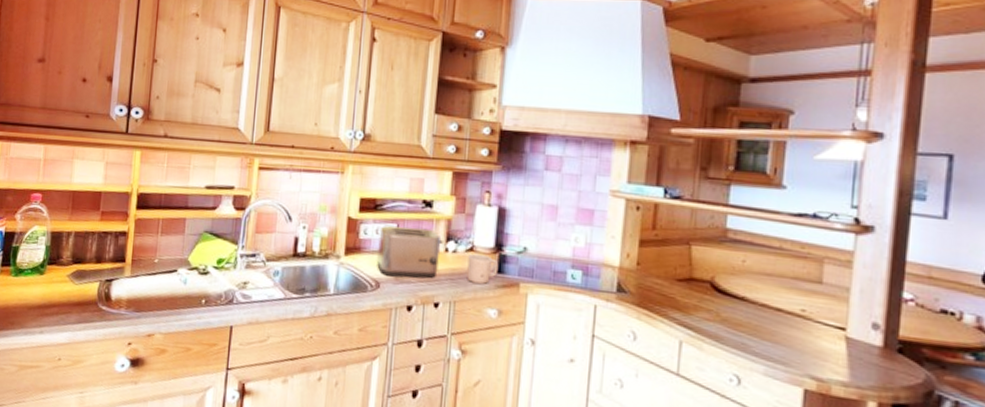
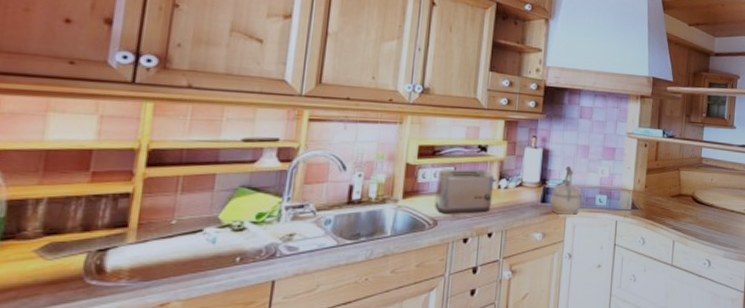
mug: present [467,253,499,284] -> none [516,188,543,213]
kettle: none [506,230,550,293] -> present [549,166,583,216]

